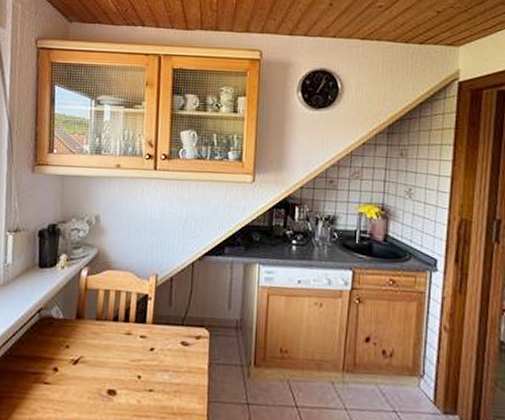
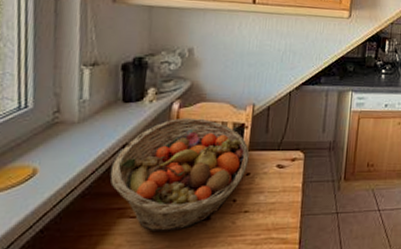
fruit basket: none [27,285,154,403] -> present [110,117,250,231]

